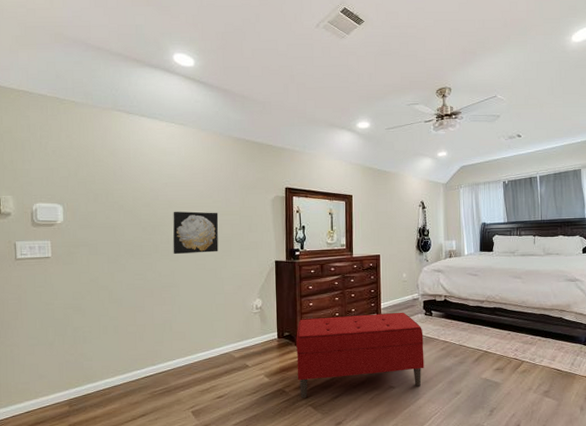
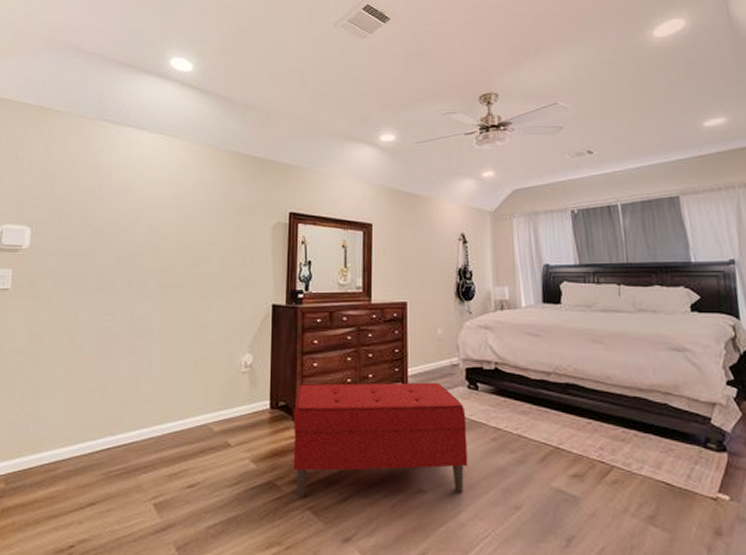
wall art: present [172,211,219,255] -> none [149,238,207,292]

